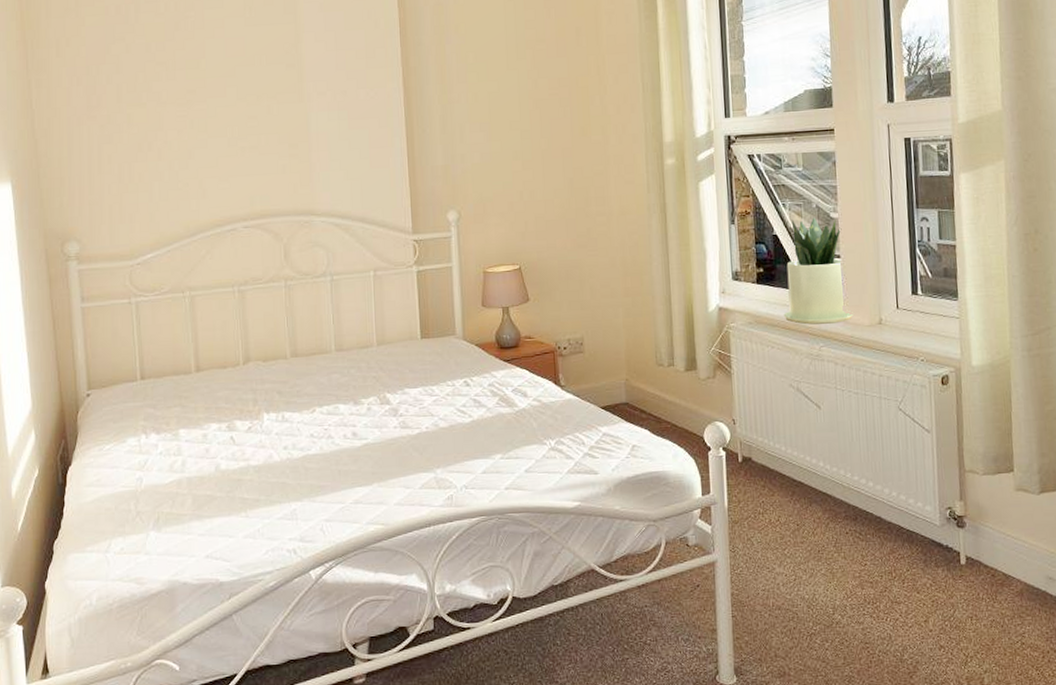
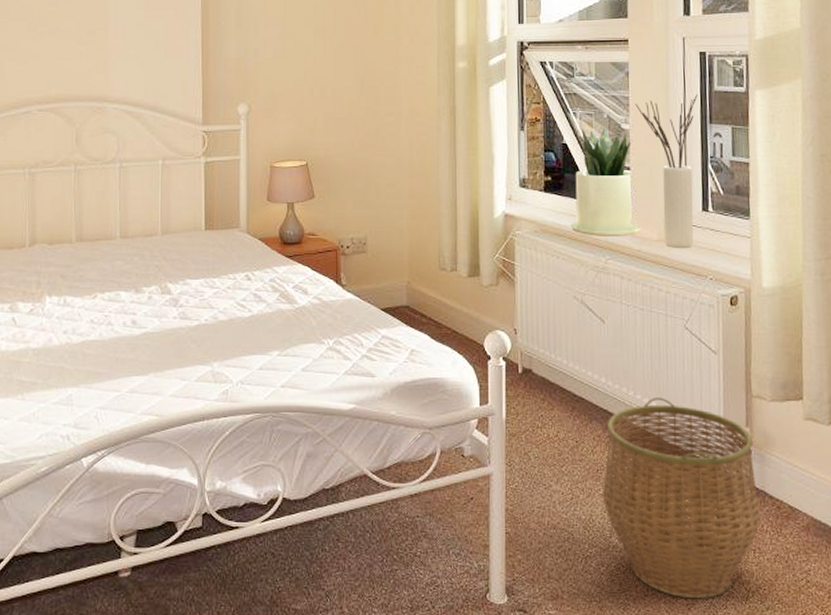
basket: none [823,477,977,668] -> present [602,397,762,599]
vase: none [843,180,905,333] -> present [635,94,698,249]

